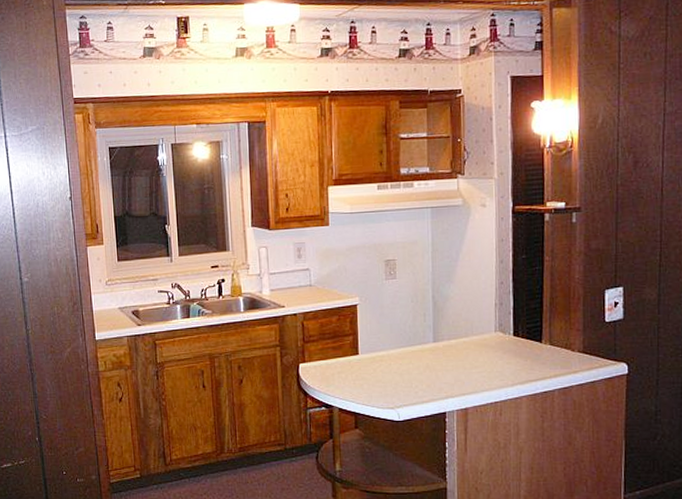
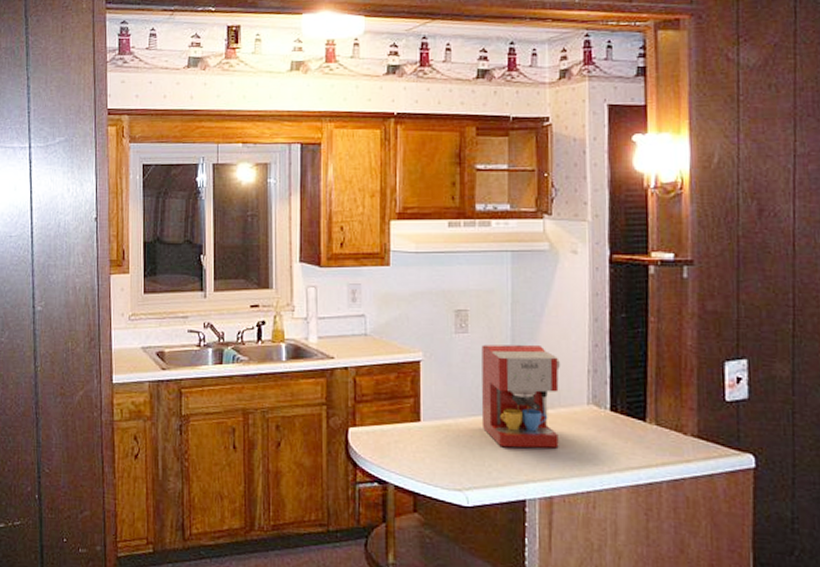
coffee maker: none [408,285,473,371] -> present [481,344,561,448]

